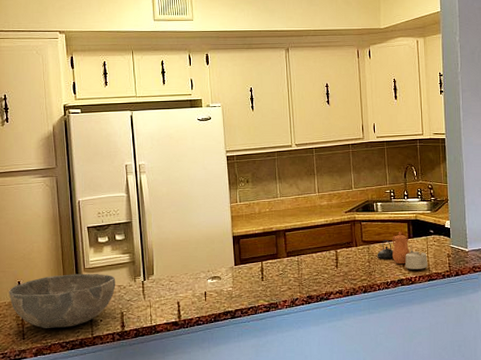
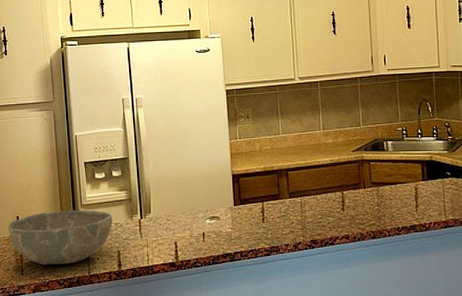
teapot: present [377,232,428,270] -> none [387,173,444,215]

